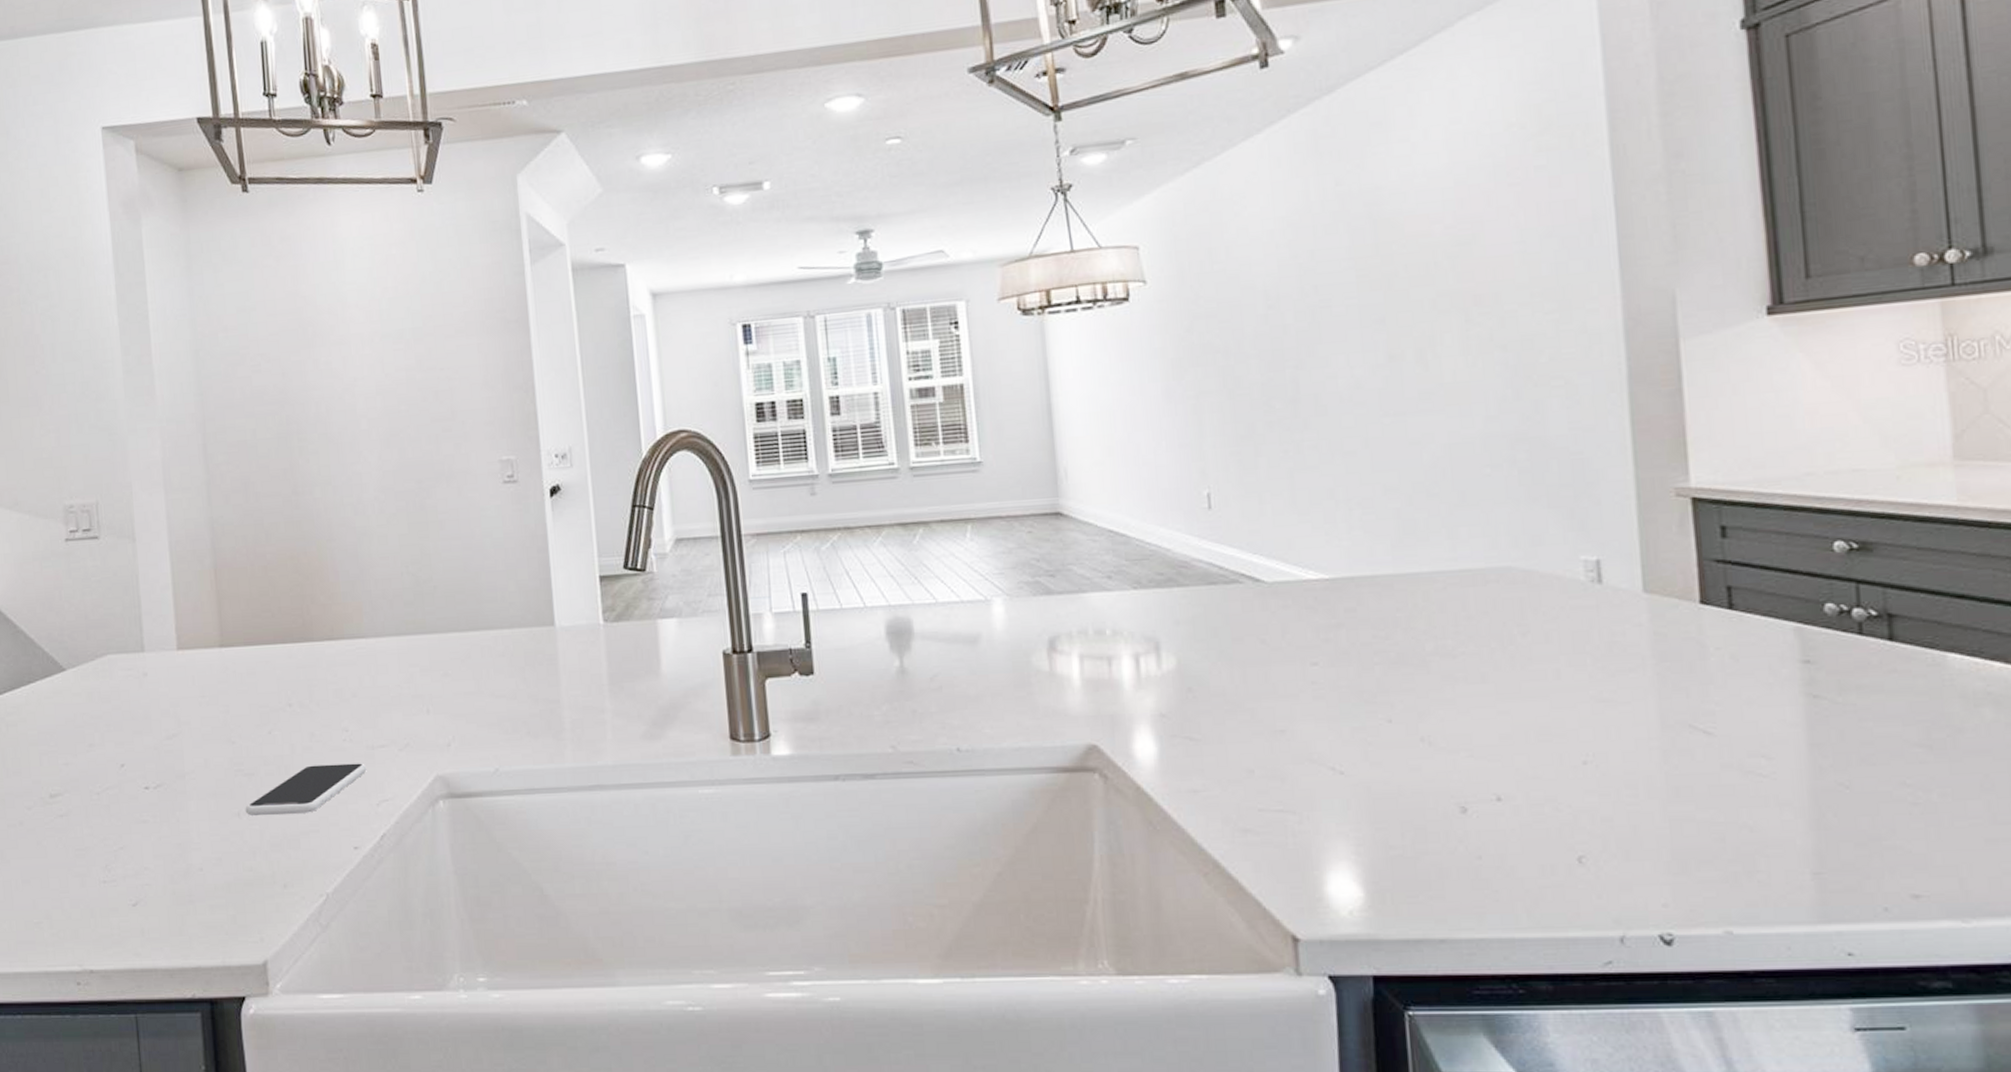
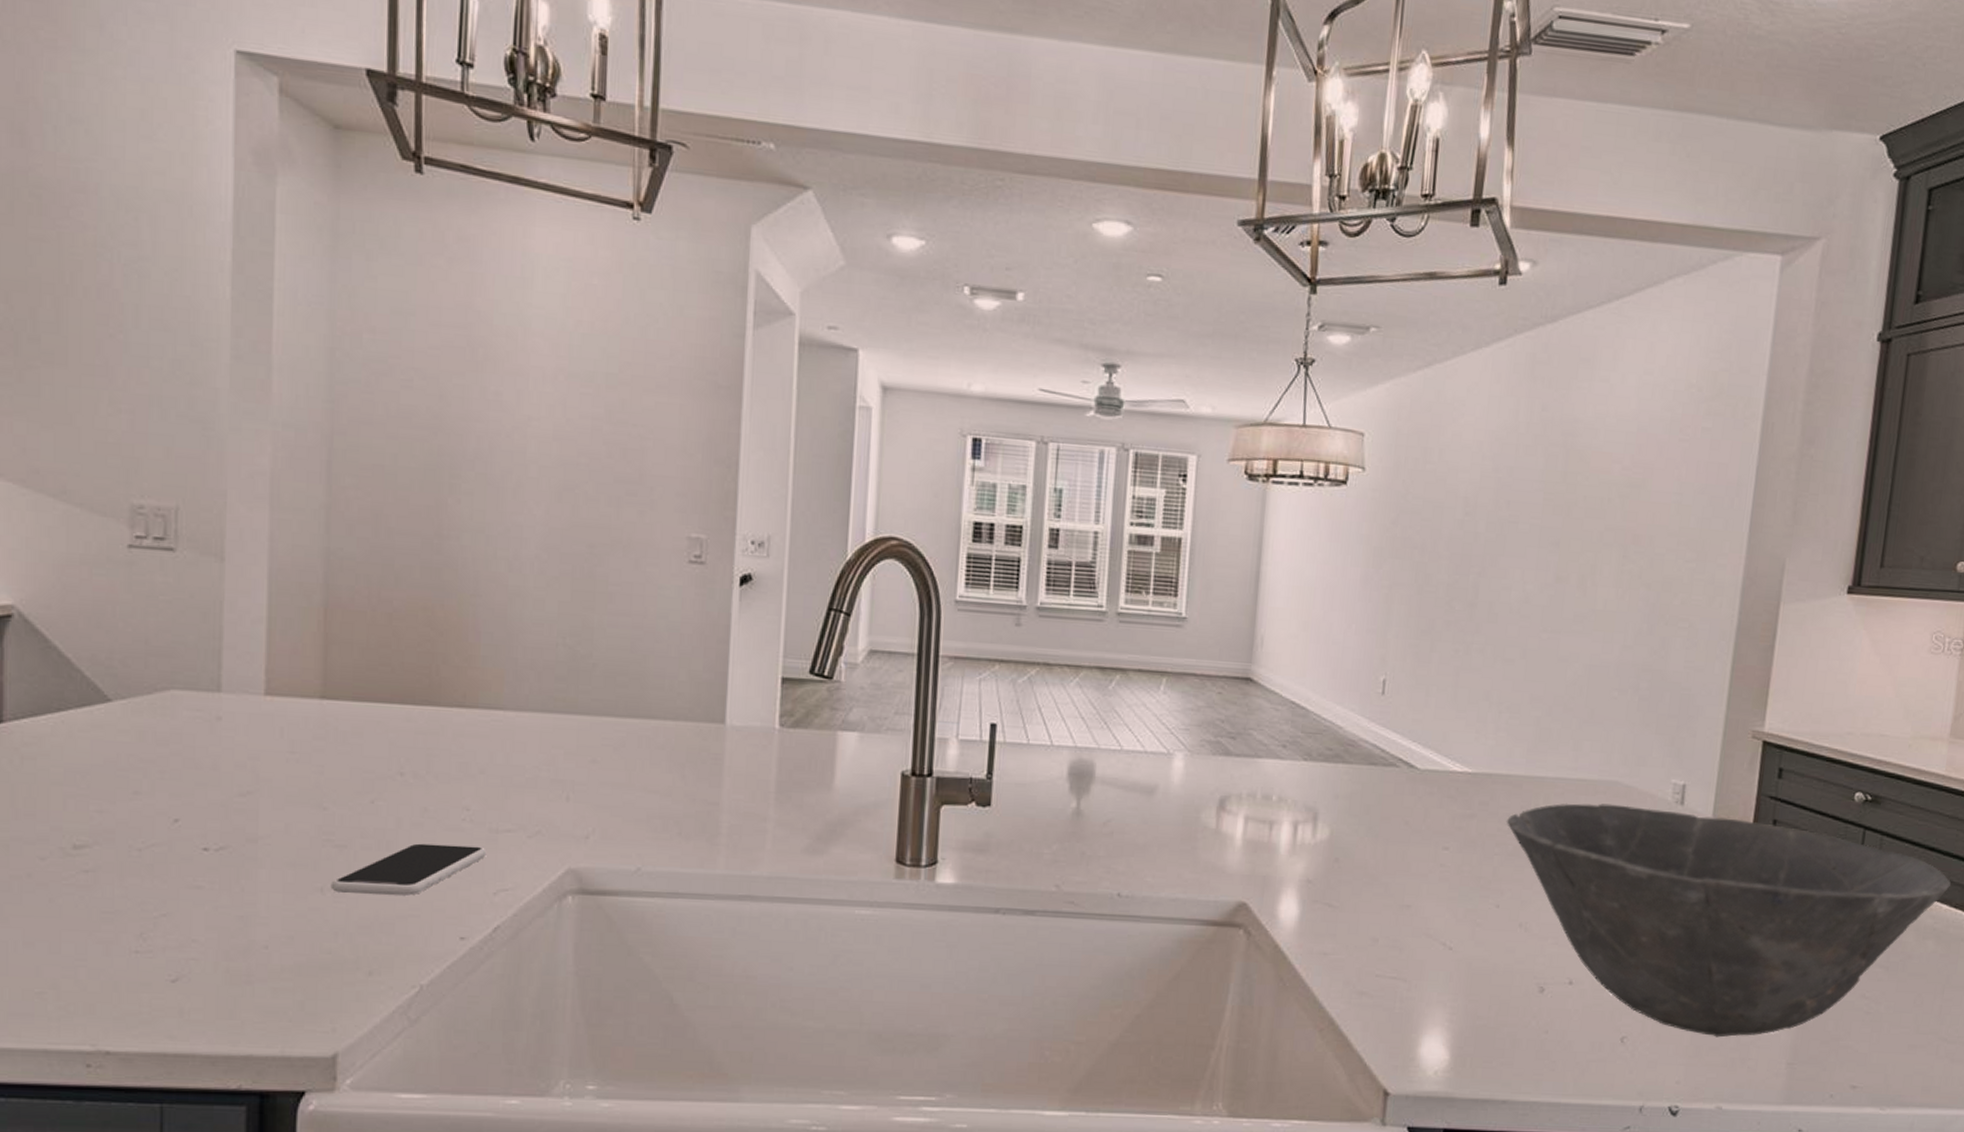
bowl: none [1381,591,2000,849] -> present [1506,803,1951,1038]

